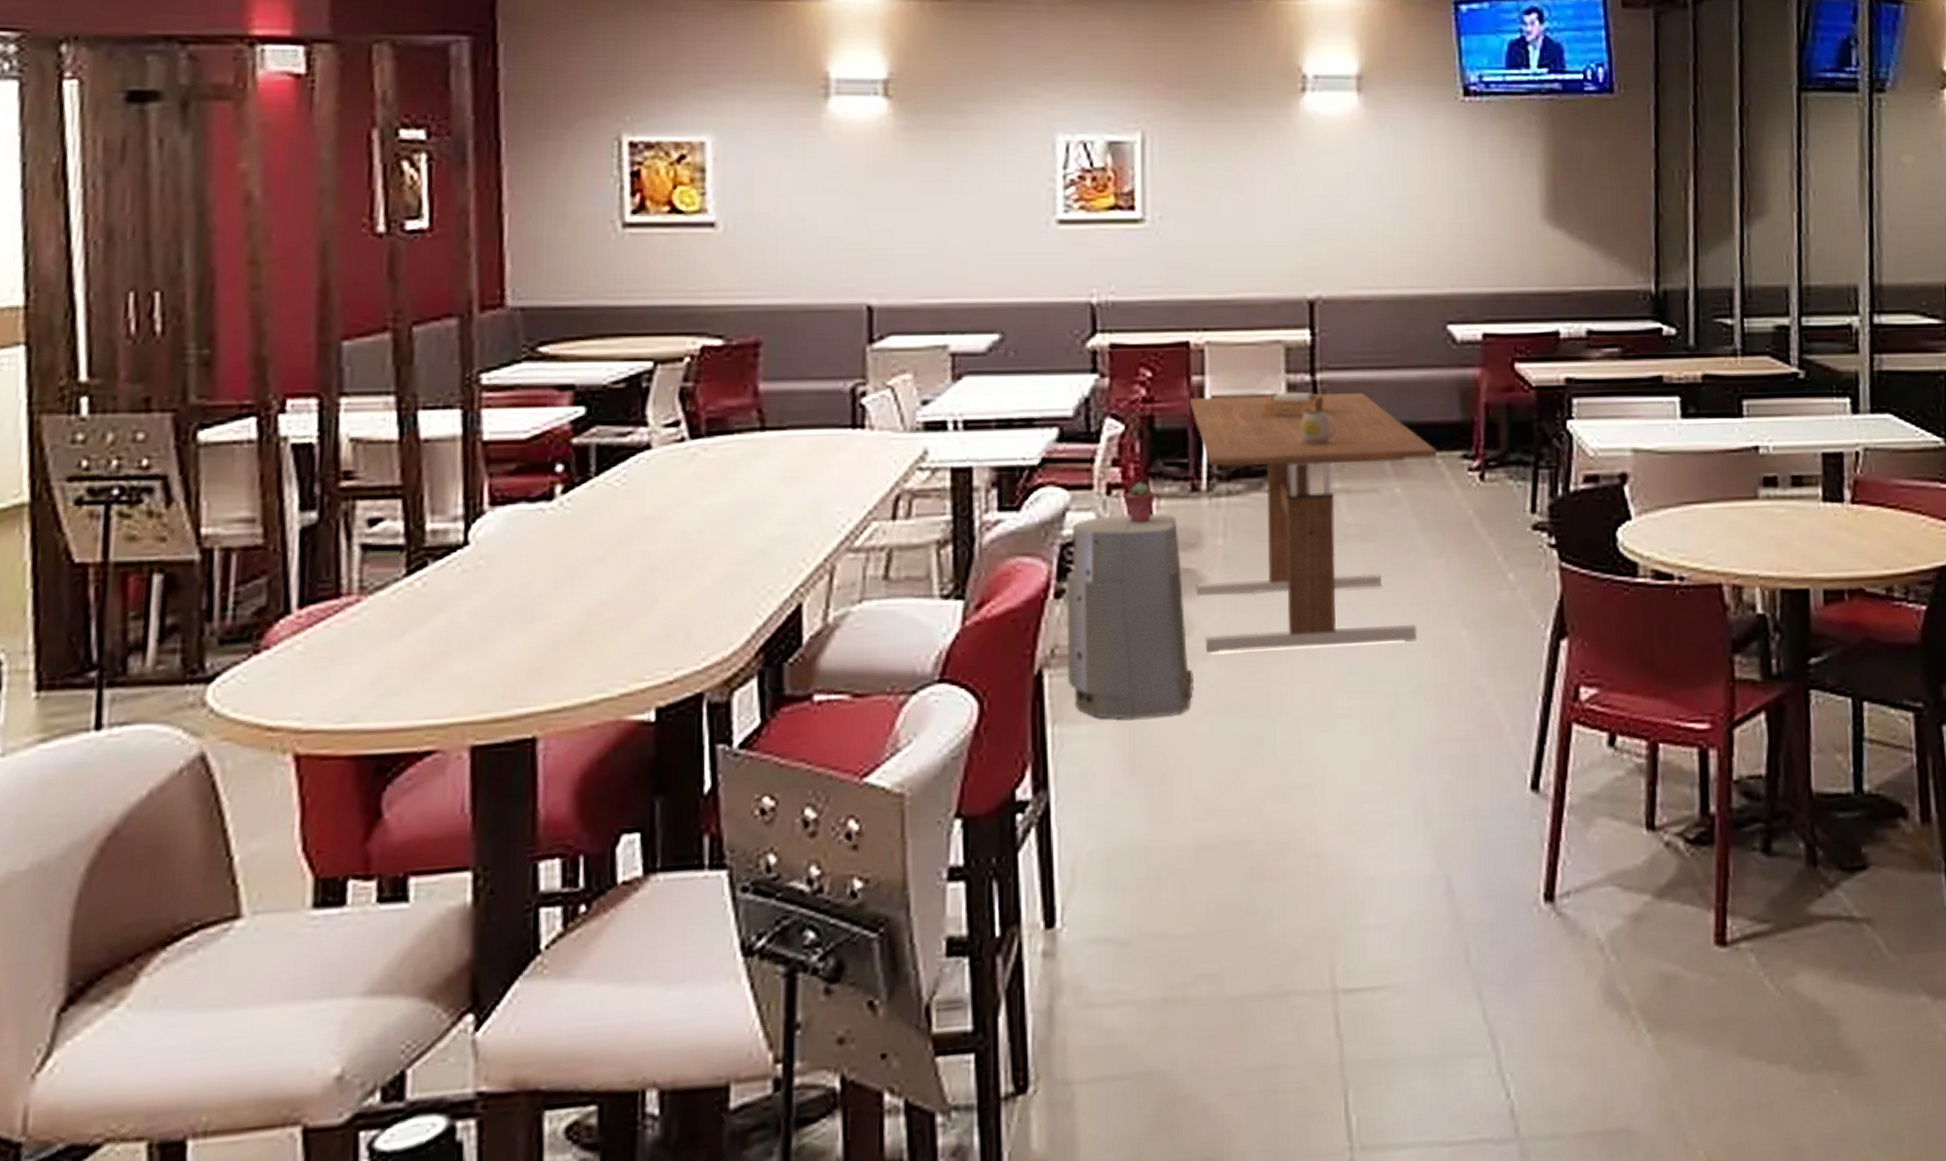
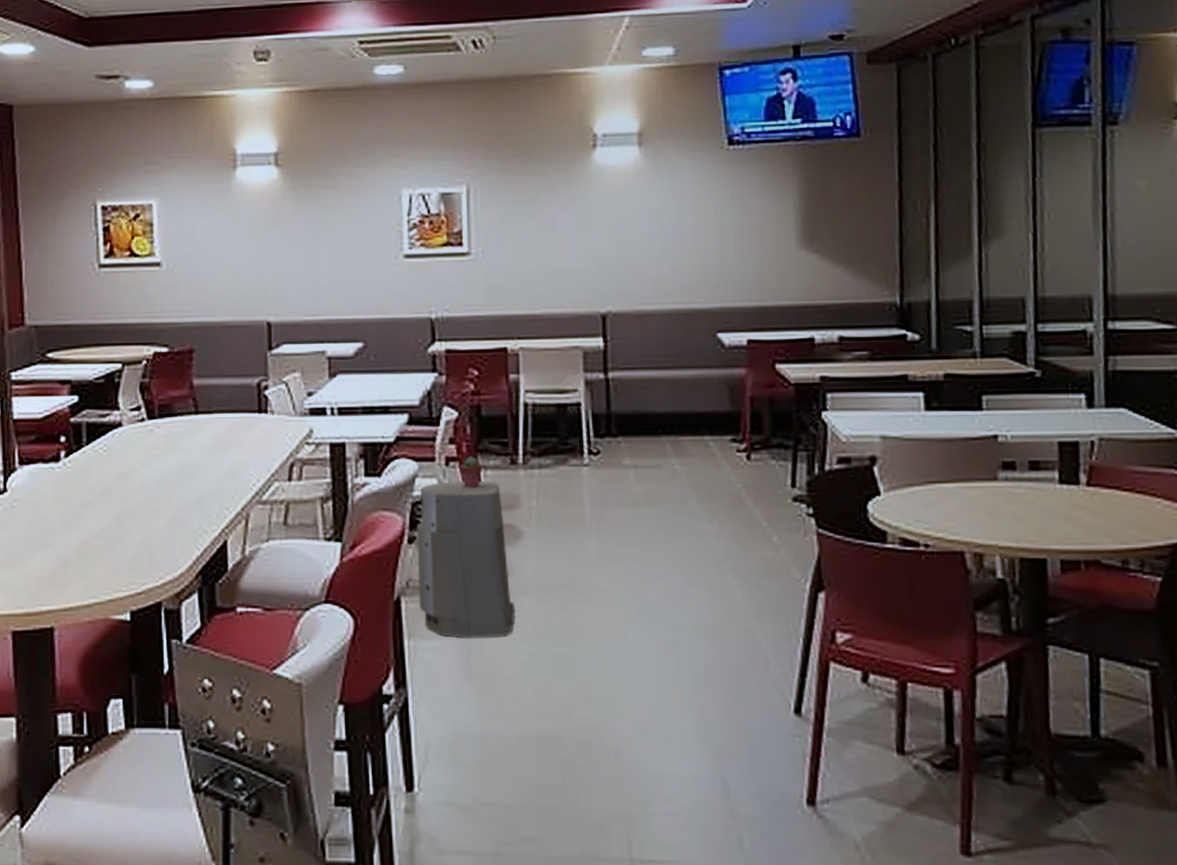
dining table: present [1189,392,1438,654] -> none [507,387,711,591]
napkin holder: present [1263,391,1324,417] -> none [566,387,616,407]
mug: present [1300,410,1337,446] -> none [596,402,626,430]

